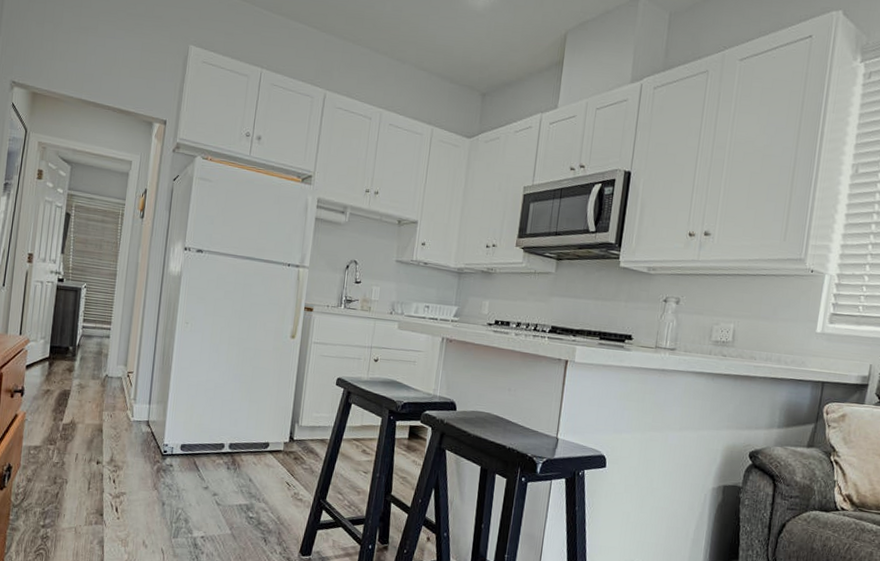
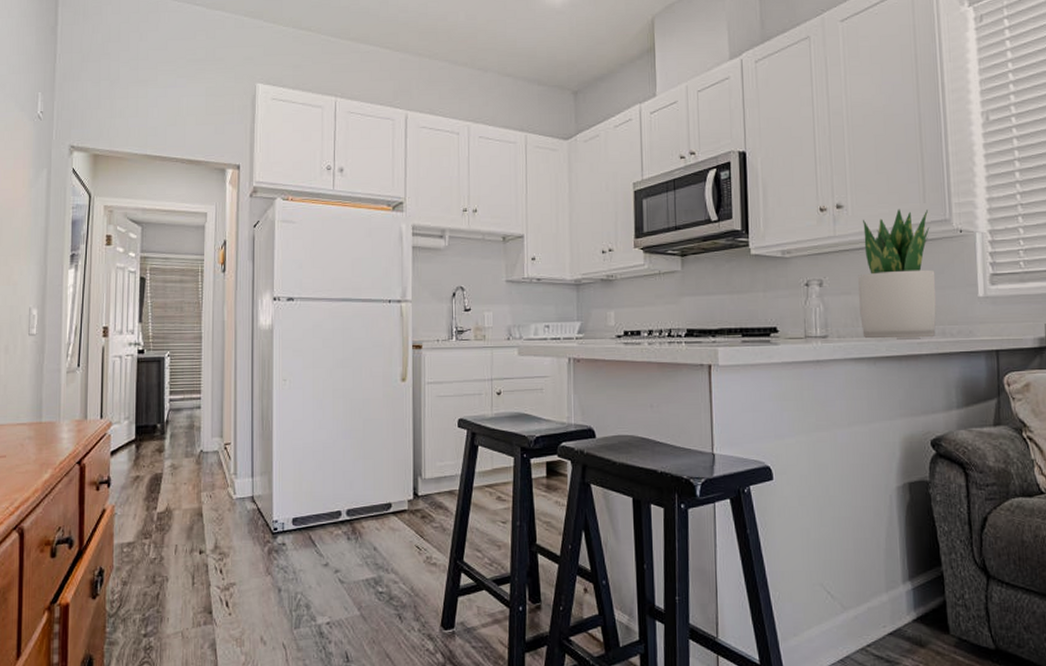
planter: none [707,243,786,363] -> present [858,209,937,339]

